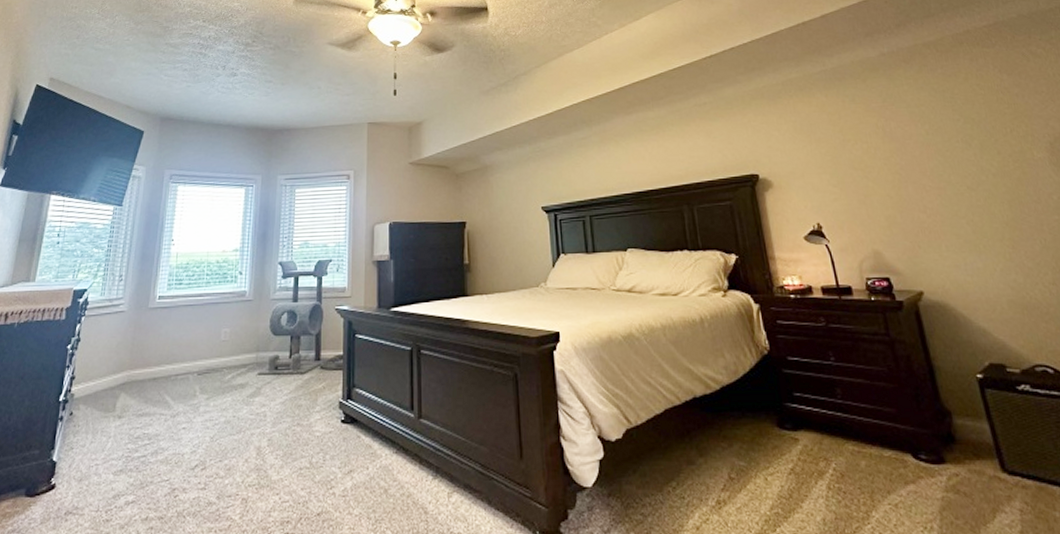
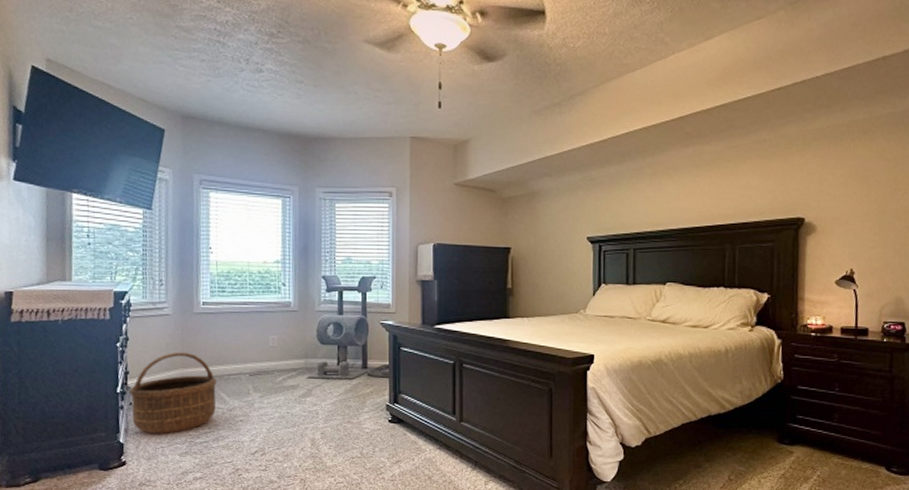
basket: none [70,351,163,448] -> present [130,352,217,433]

